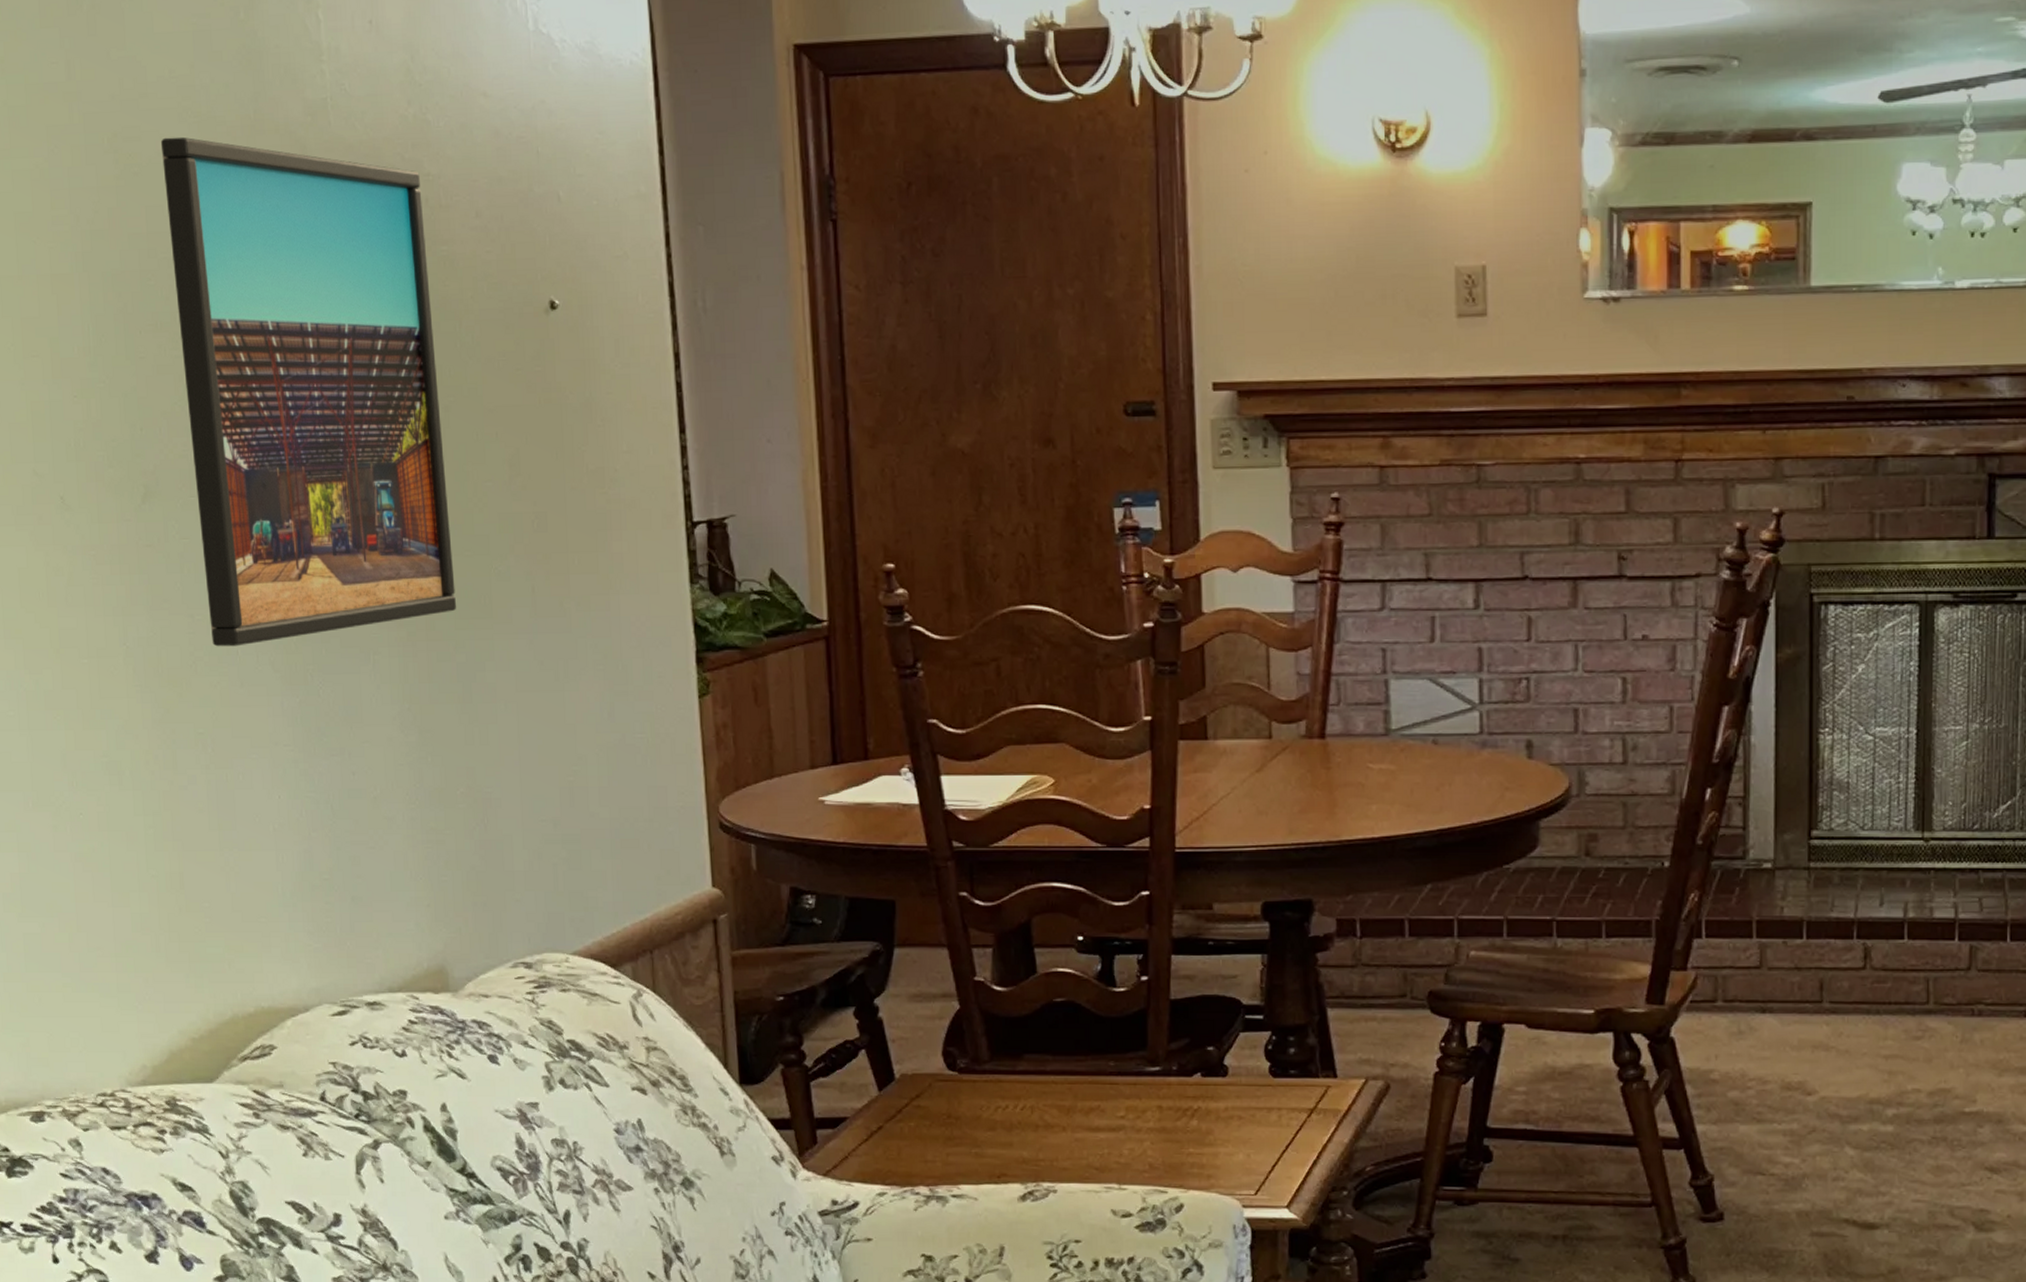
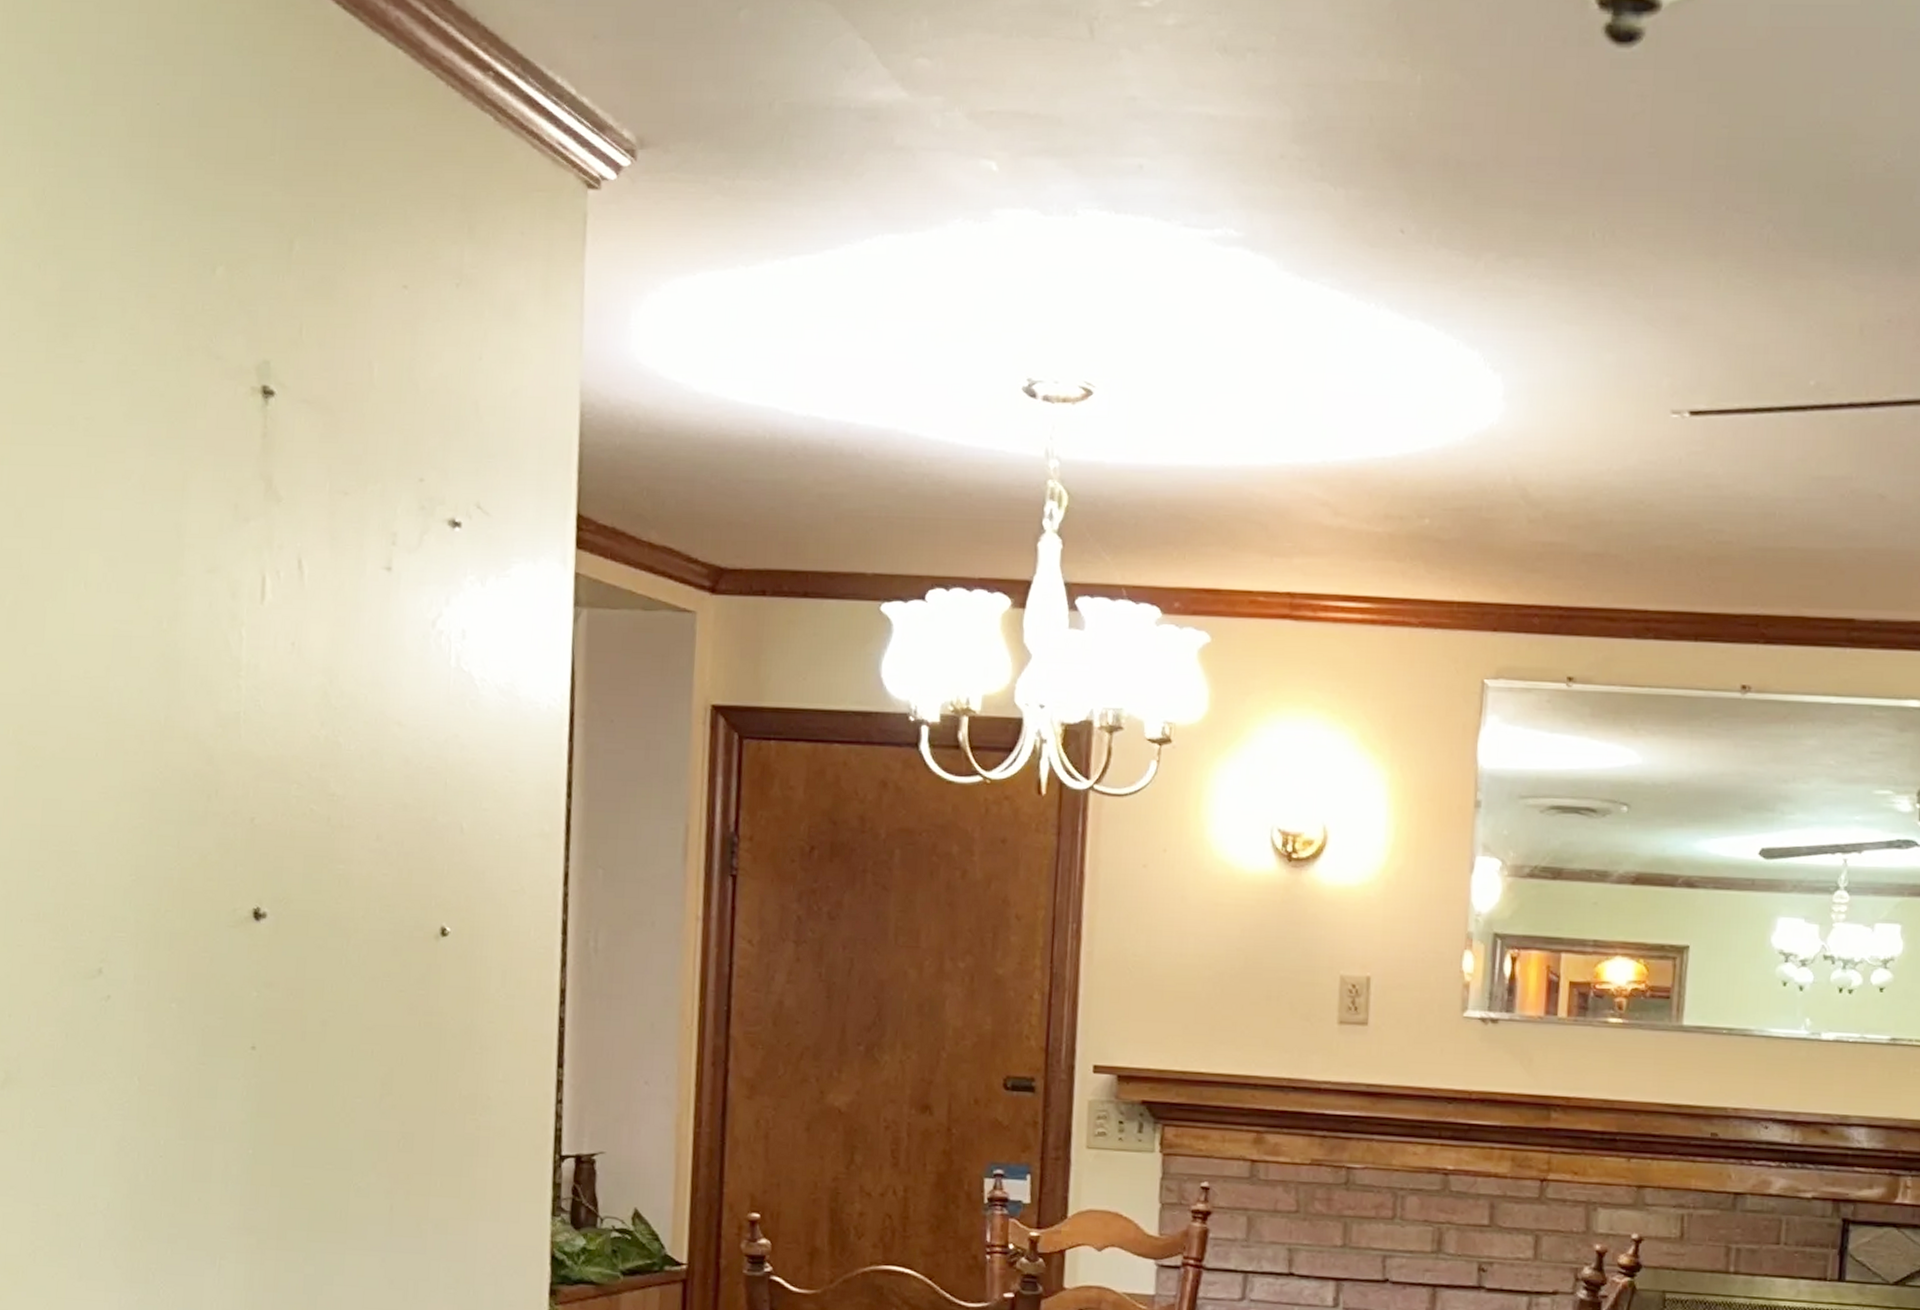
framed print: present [160,136,456,647] -> none [55,734,325,1239]

